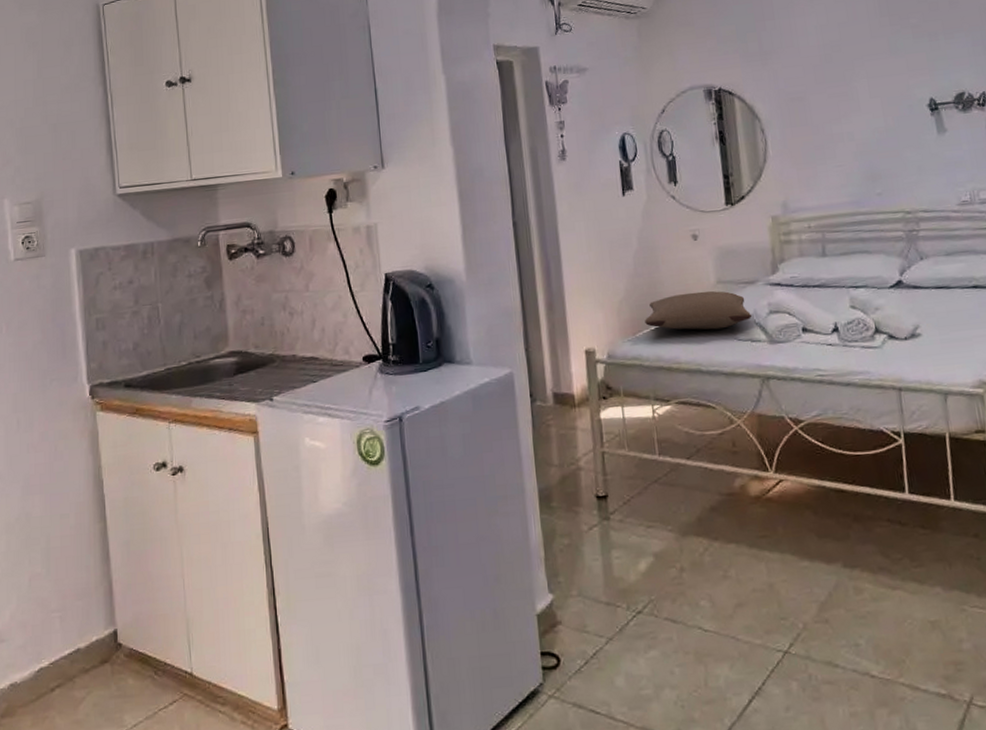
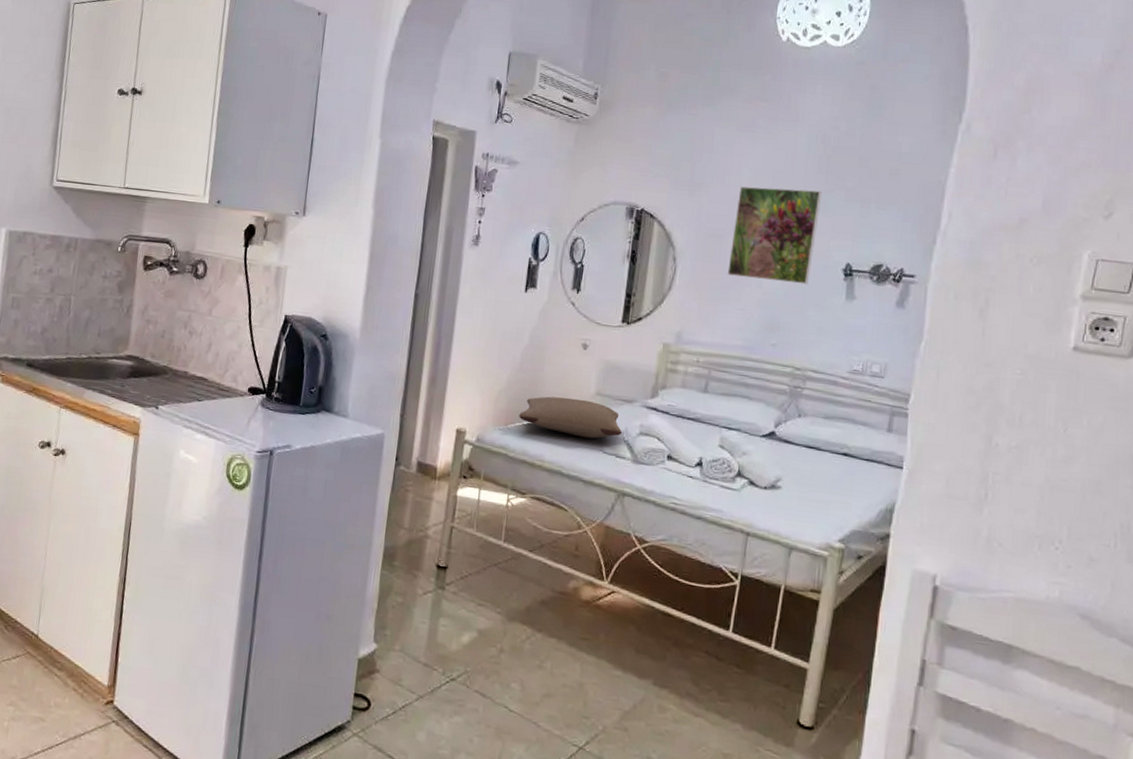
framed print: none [809,33,898,135] -> present [727,186,823,285]

